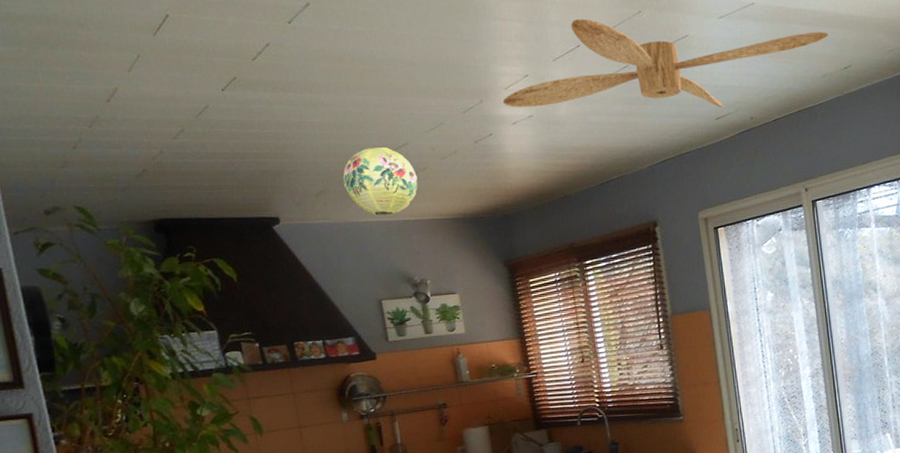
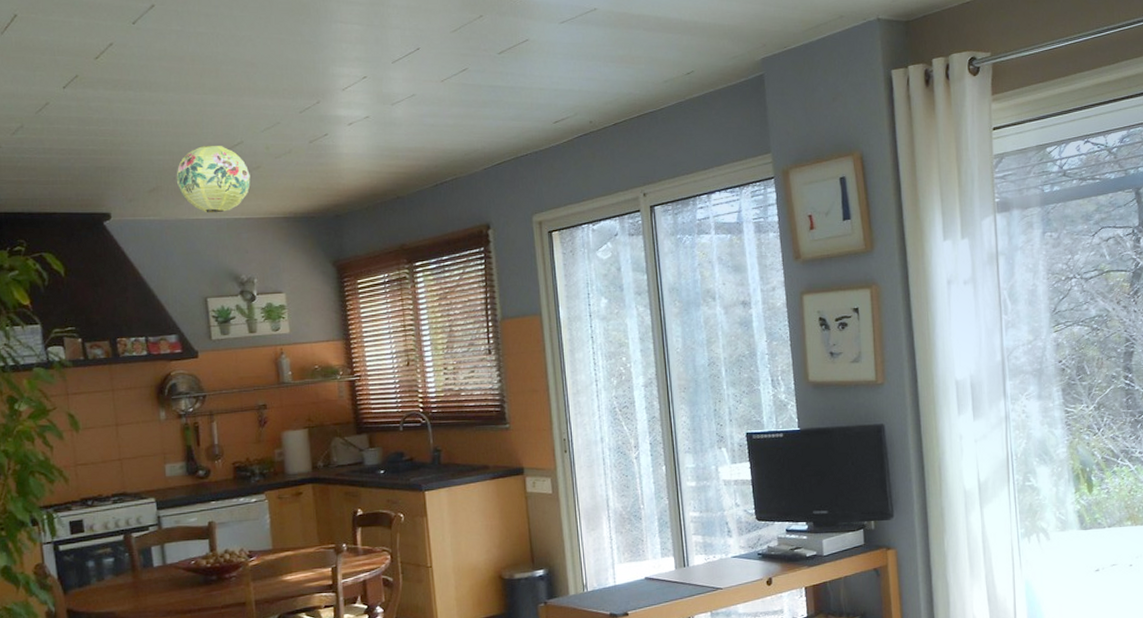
ceiling fan: present [502,18,829,108] -> none [339,22,672,112]

